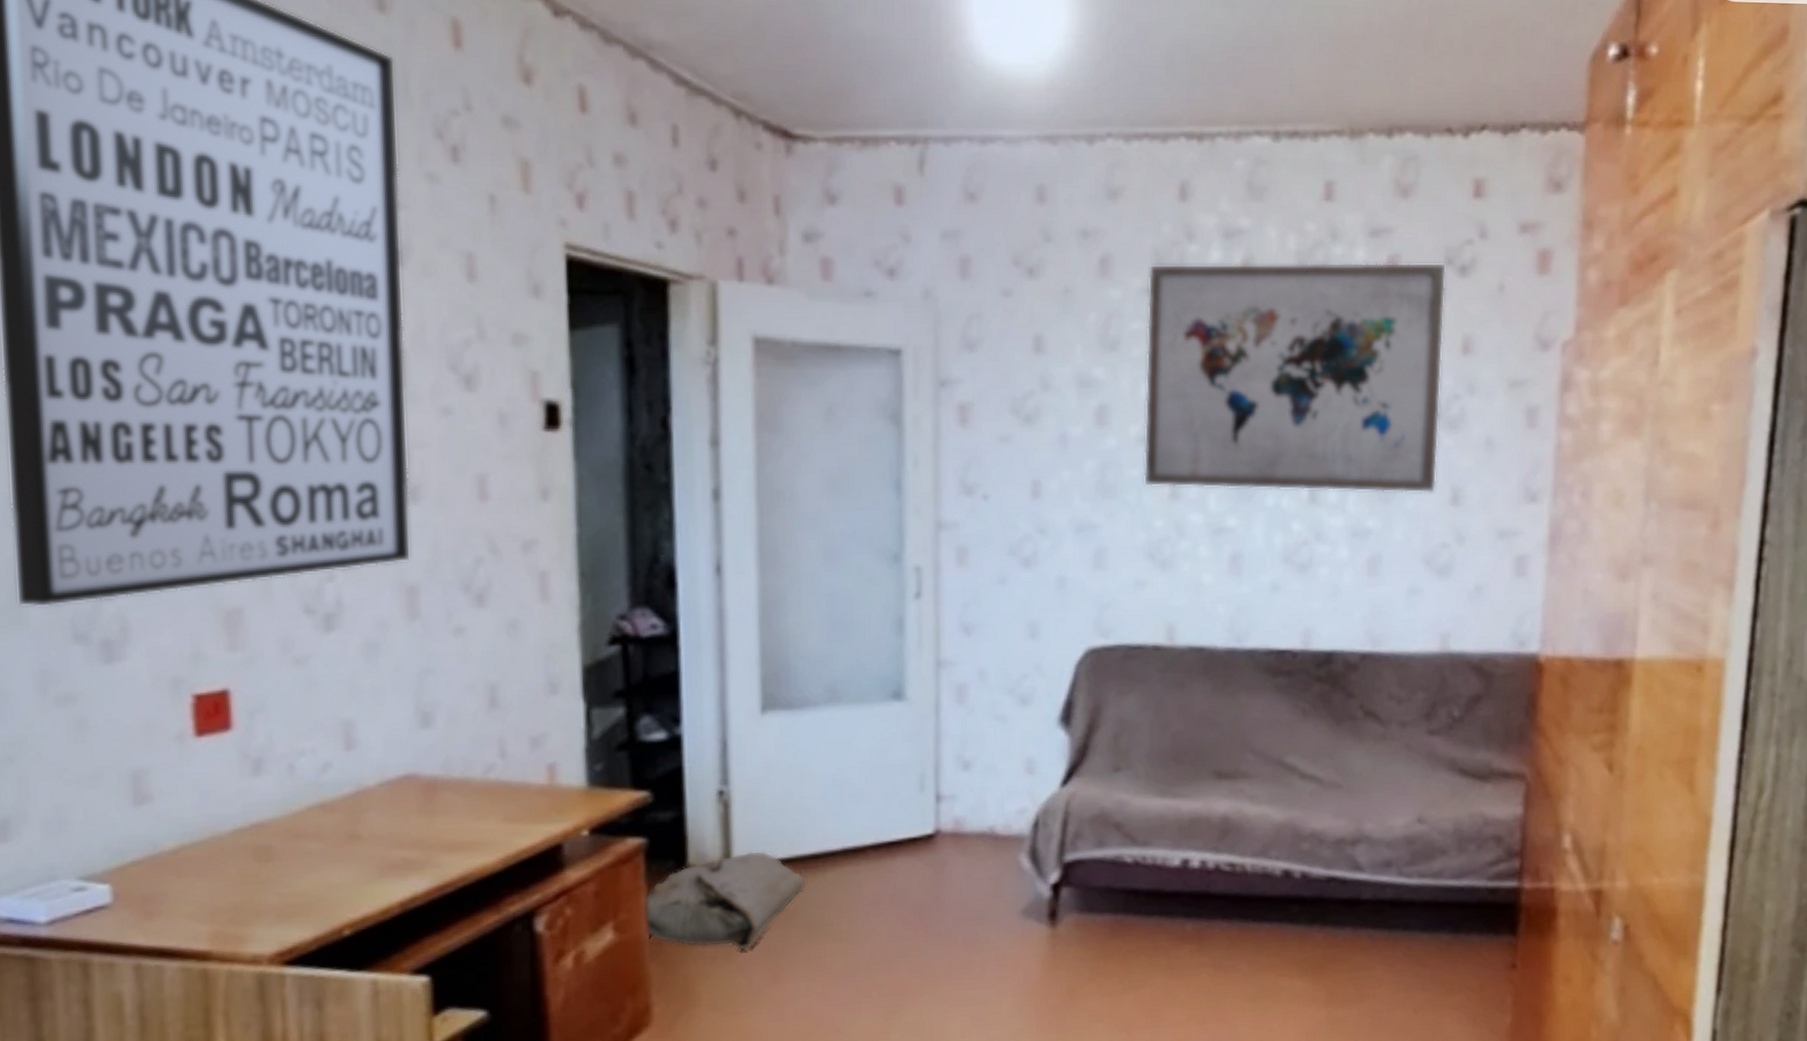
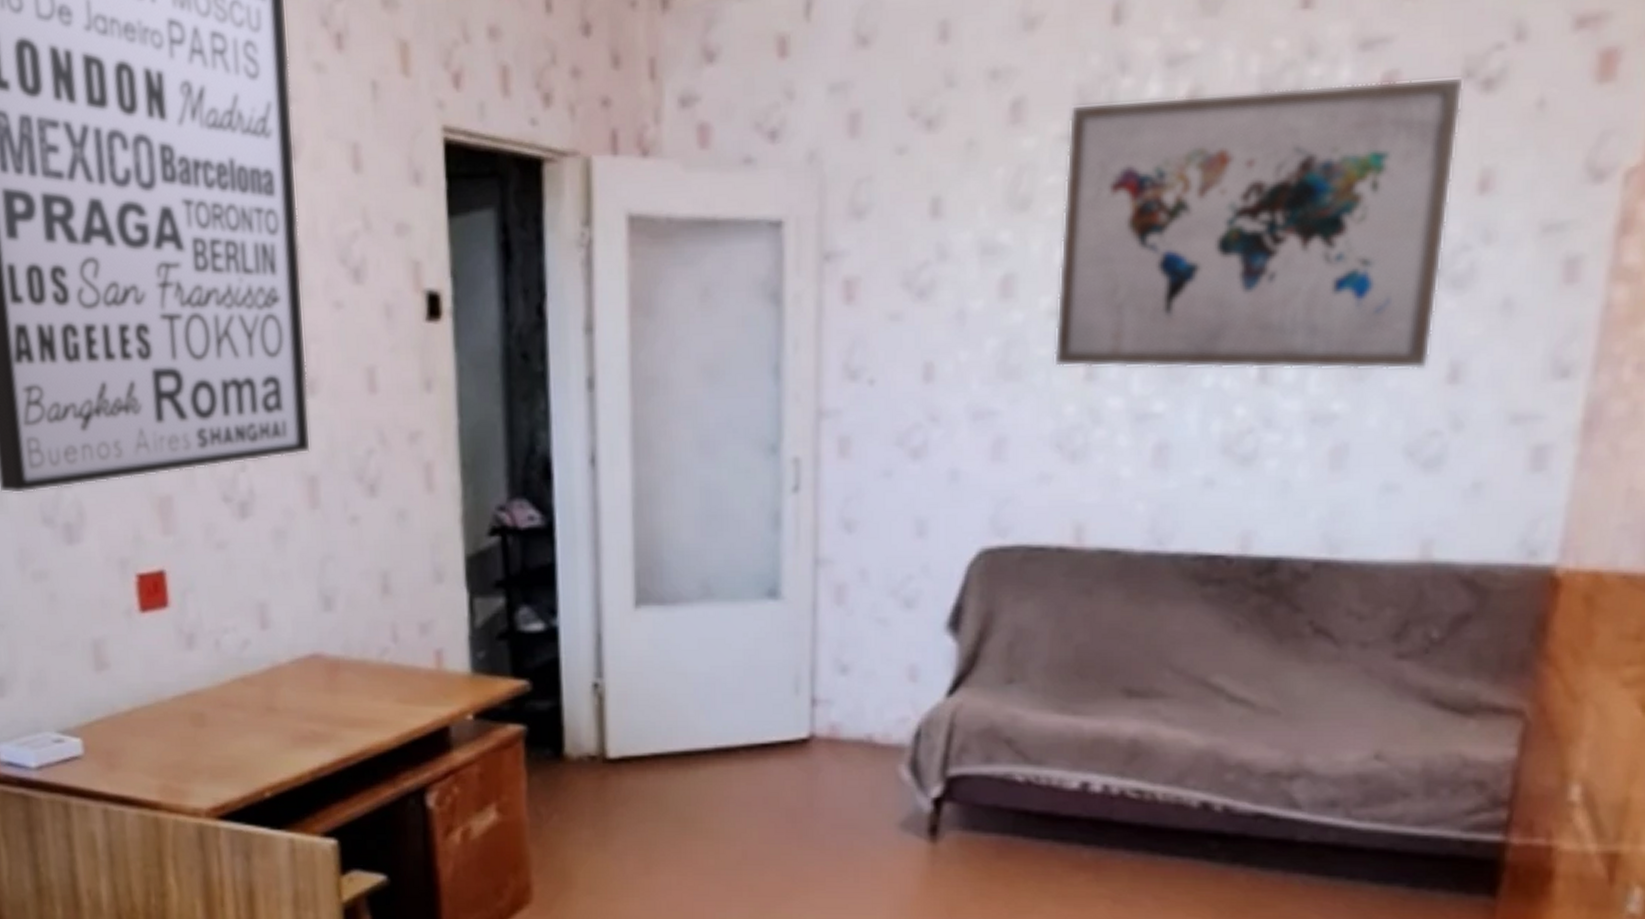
bag: present [646,851,806,951] -> none [526,745,678,840]

